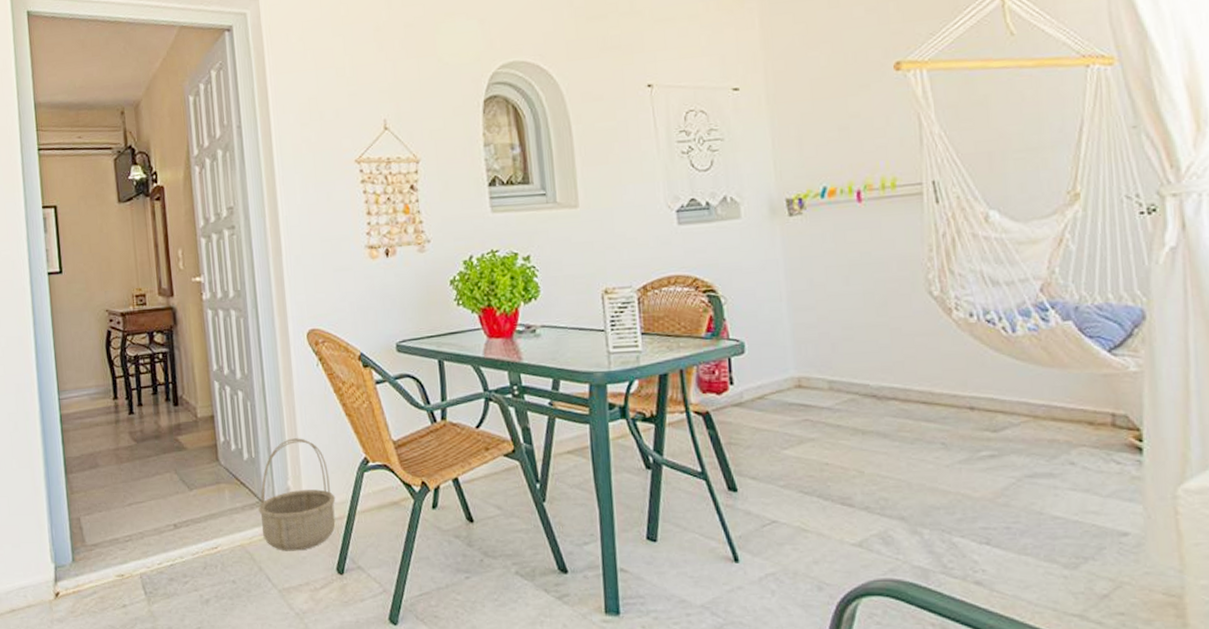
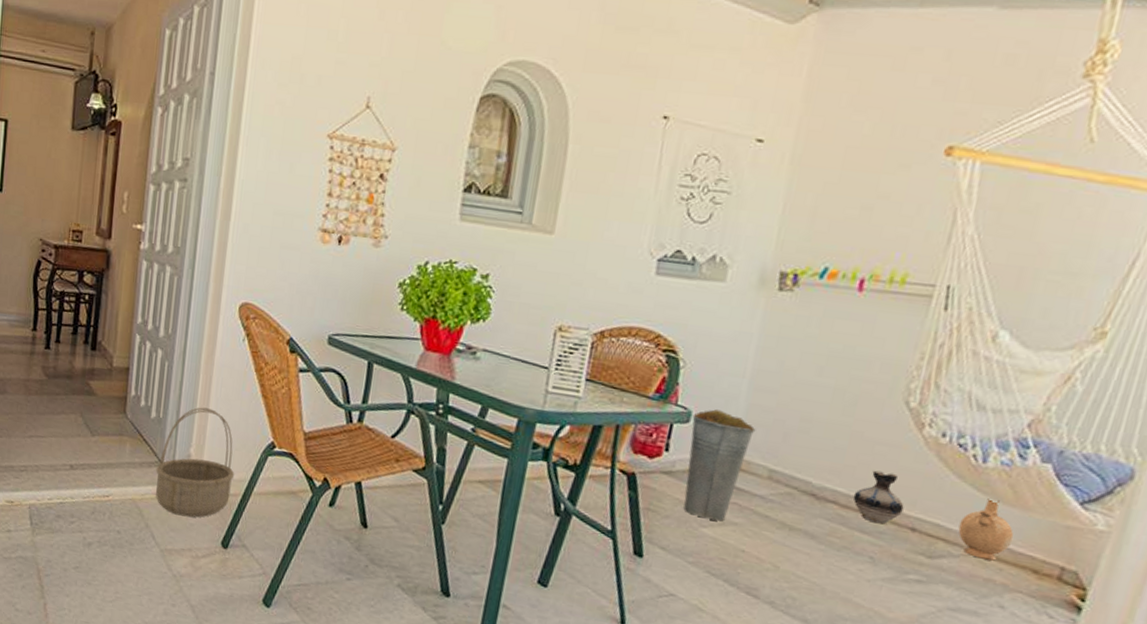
bucket: none [746,335,806,441] -> present [683,409,756,521]
ceramic jug: none [909,360,958,410] -> present [852,470,904,525]
vase: none [1010,364,1062,422] -> present [958,498,1014,561]

